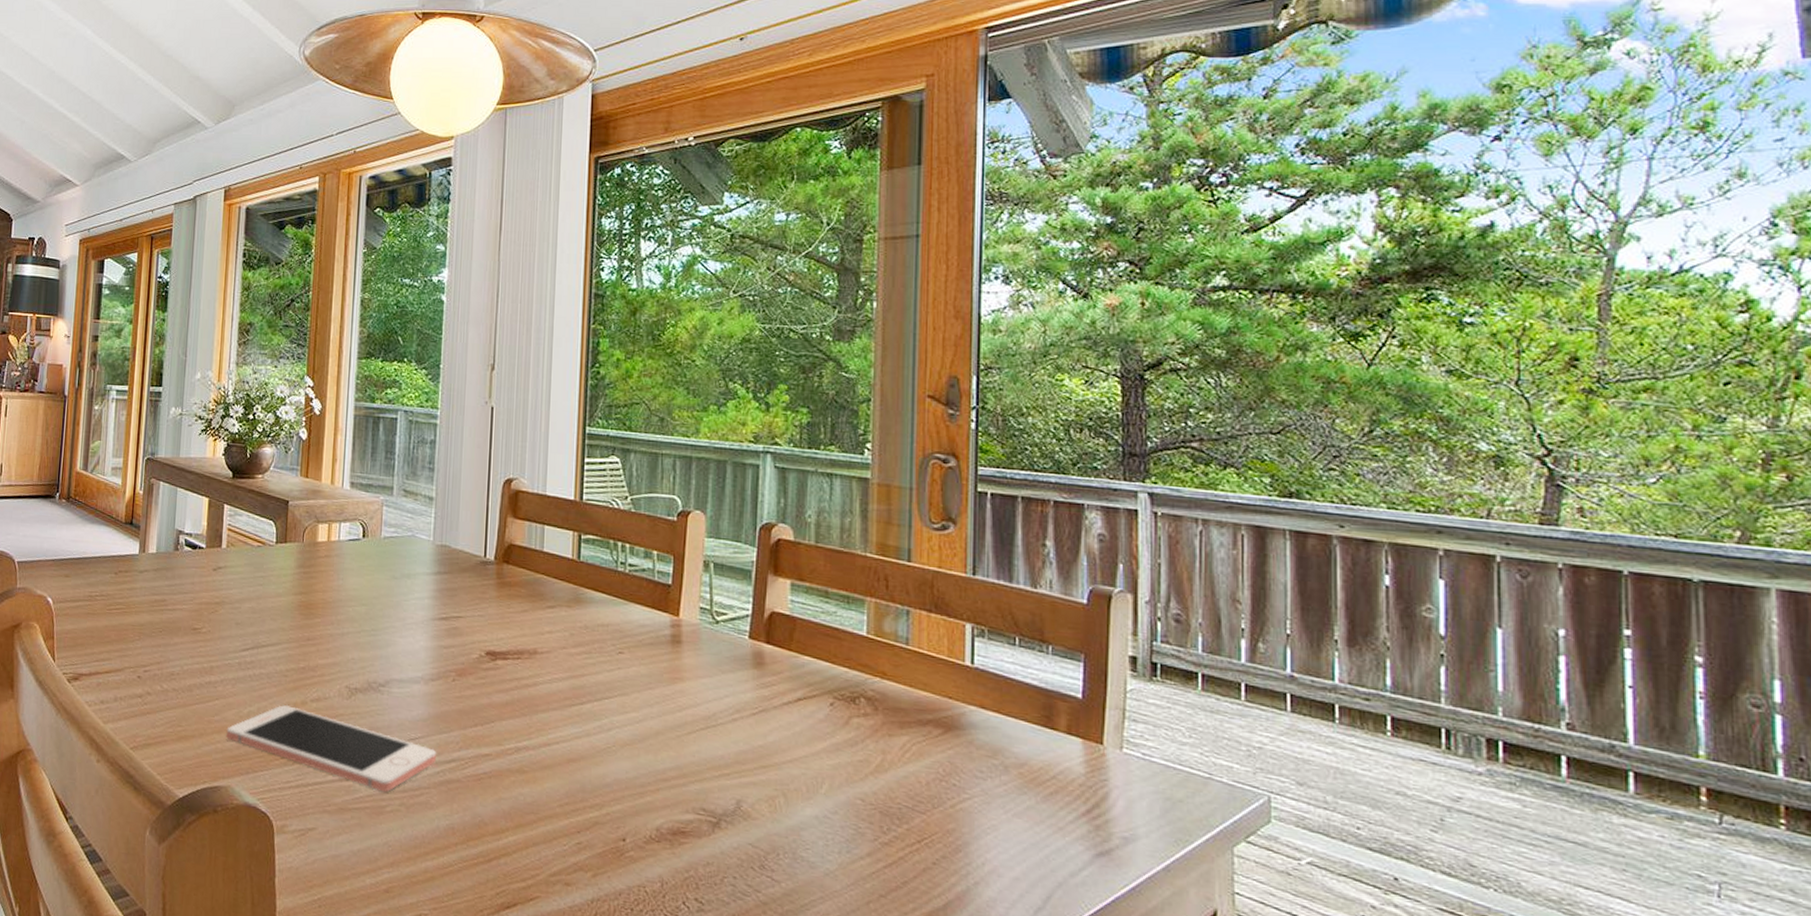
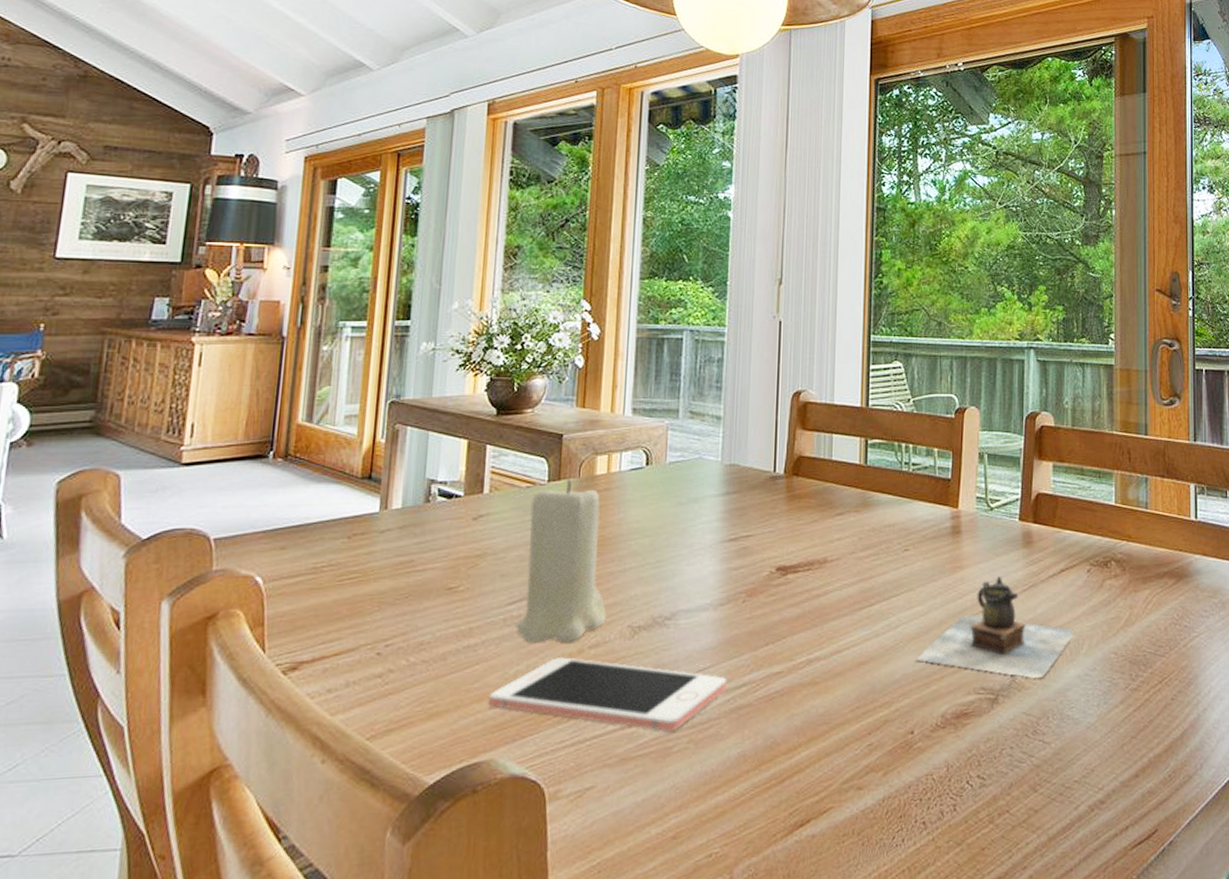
candle: none [248,543,327,693] -> present [515,480,607,643]
teapot: none [629,694,811,810] -> present [915,576,1073,678]

